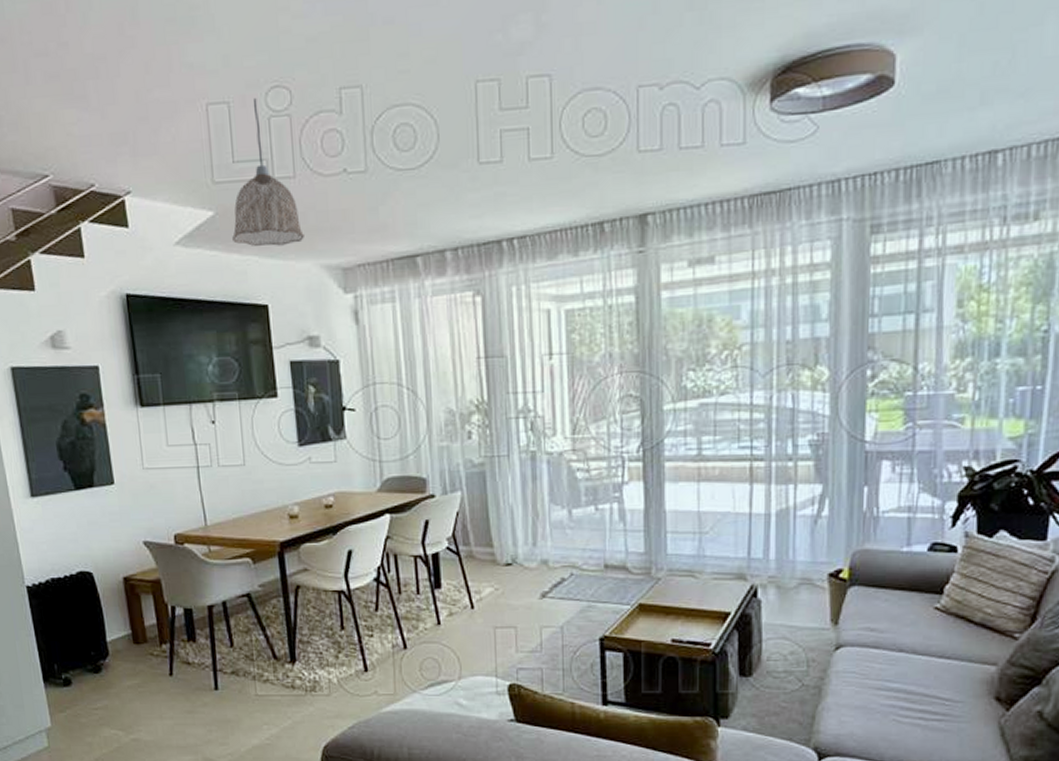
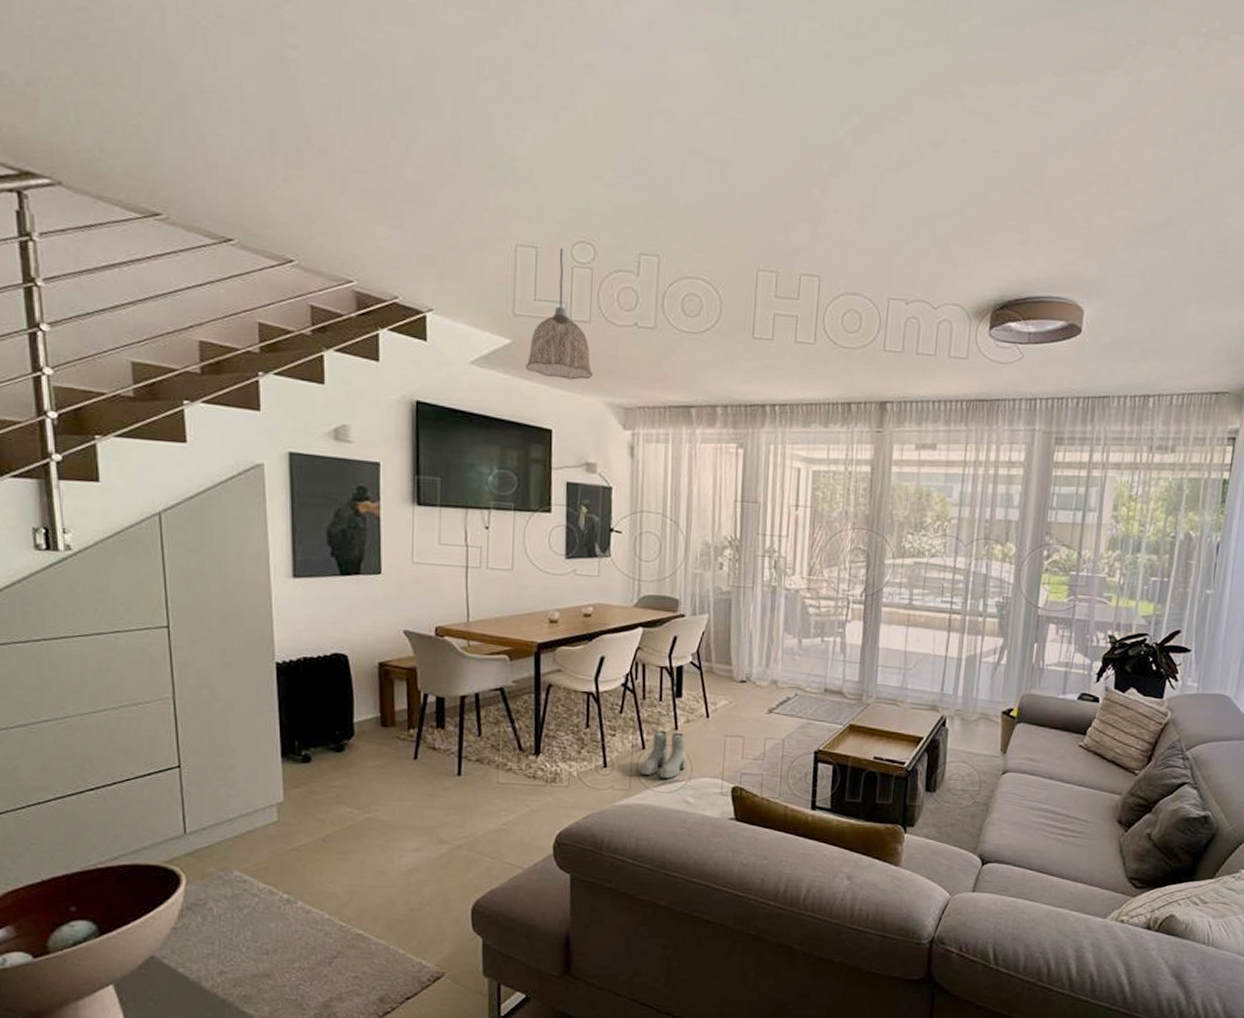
boots: none [404,626,454,680] -> present [640,730,687,779]

